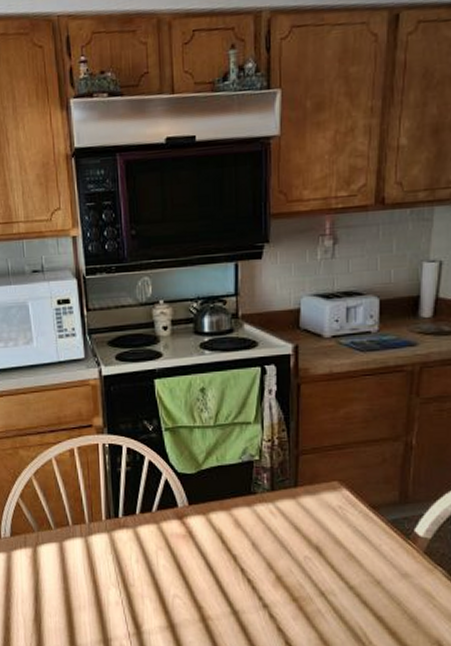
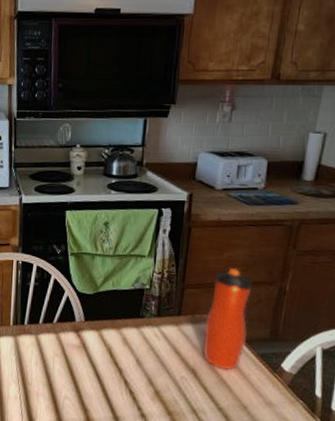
water bottle: none [325,425,374,542] -> present [202,267,253,370]

